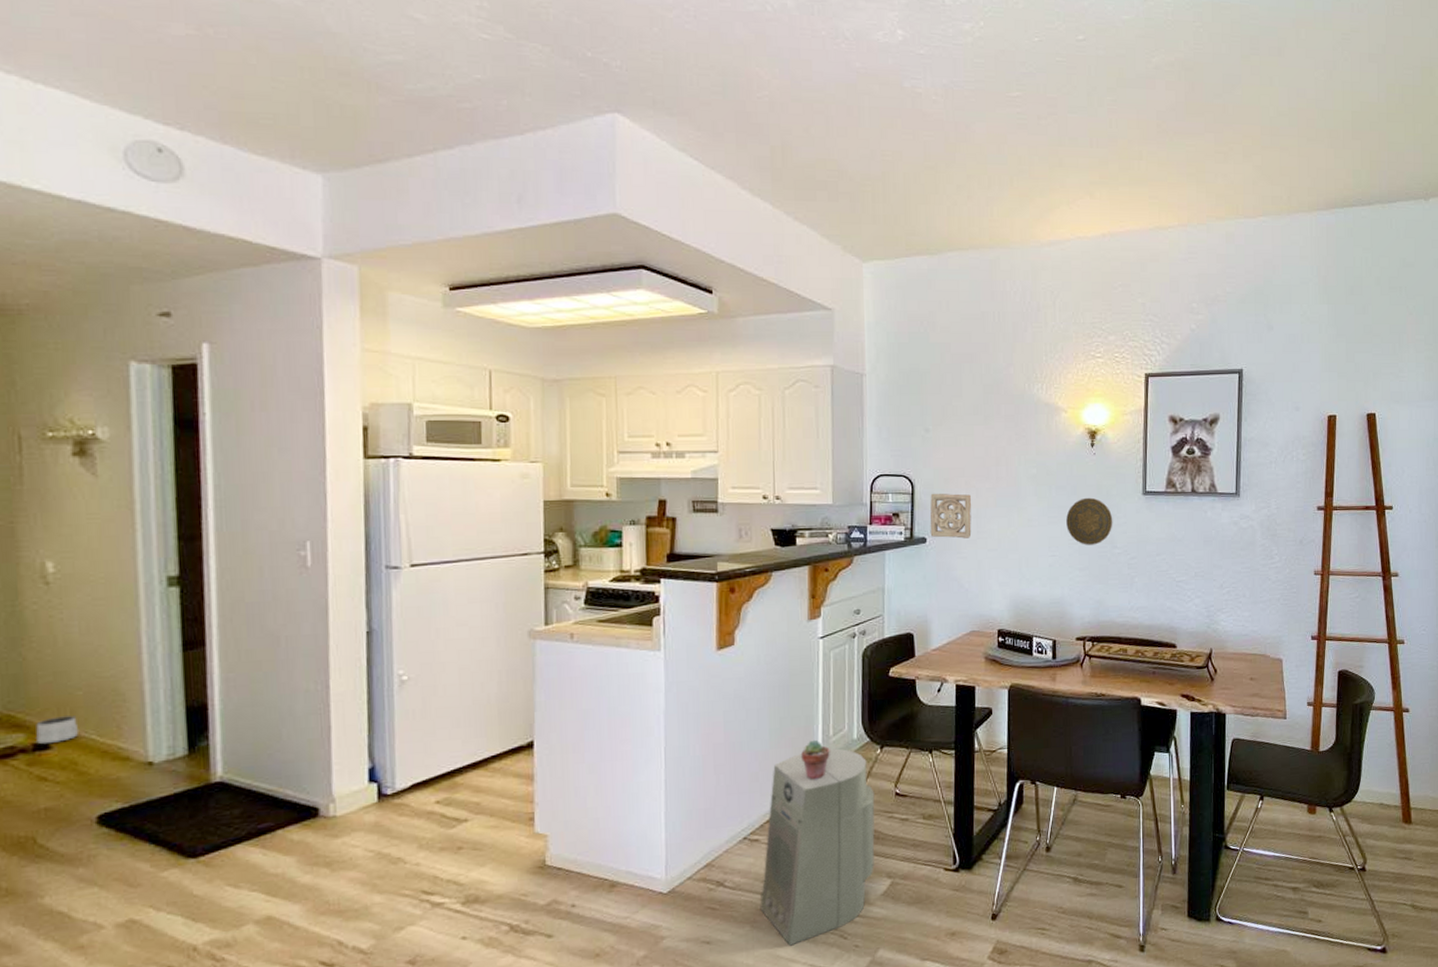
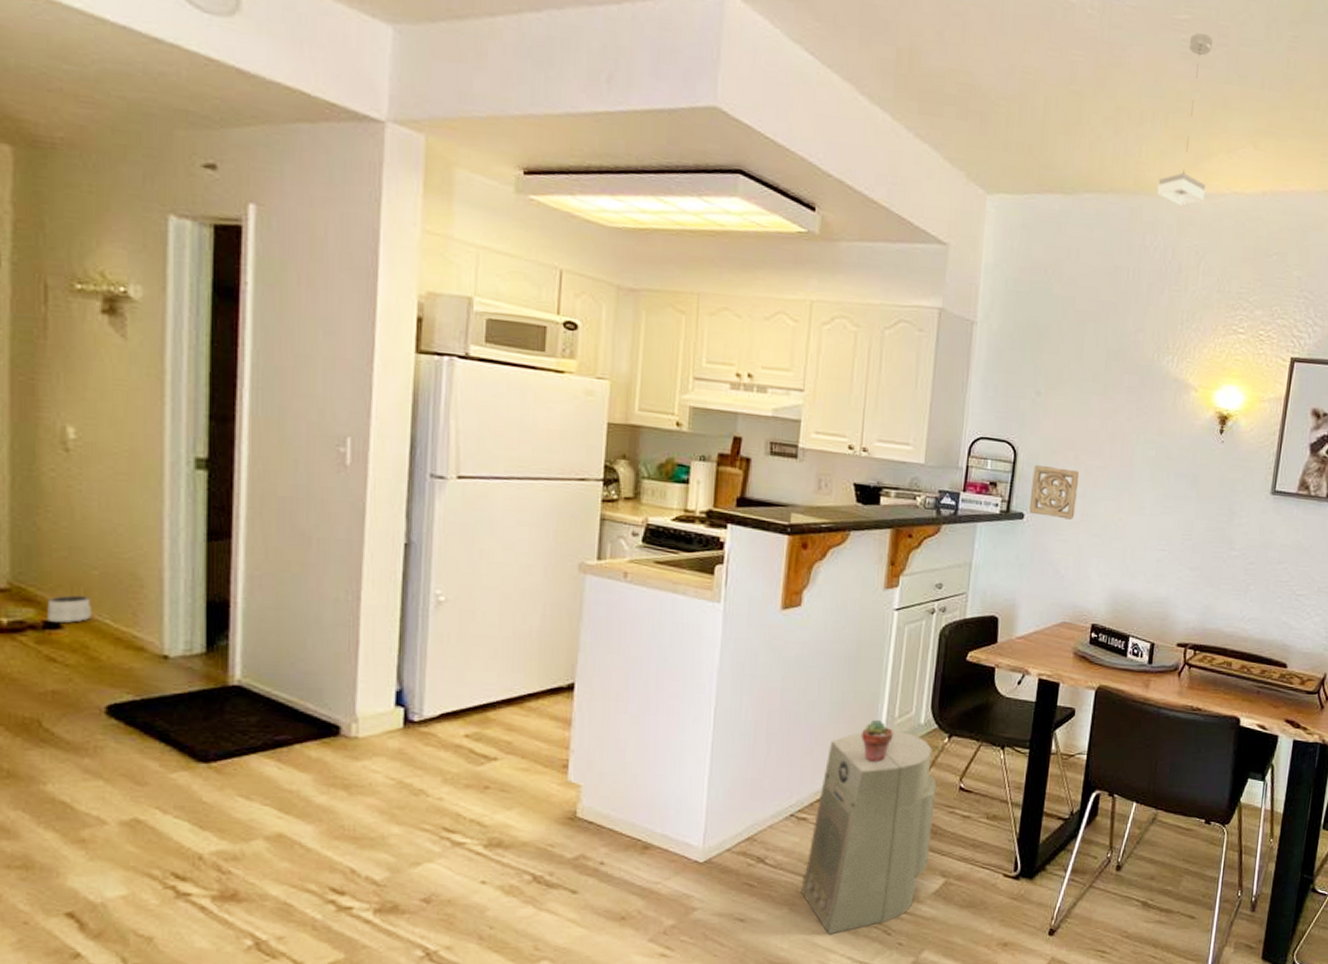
pendant lamp: none [1011,106,1053,254] -> present [1157,33,1213,206]
decorative plate: present [1066,497,1113,545] -> none [1181,489,1235,544]

